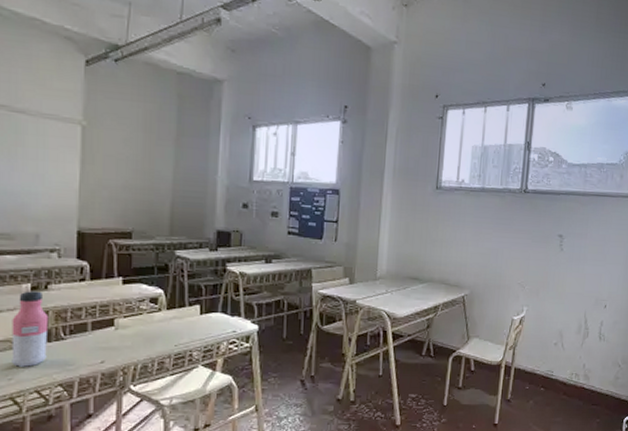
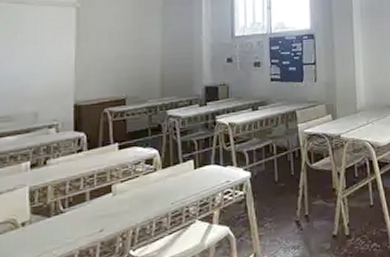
water bottle: present [11,291,49,367] -> none [11,168,48,248]

